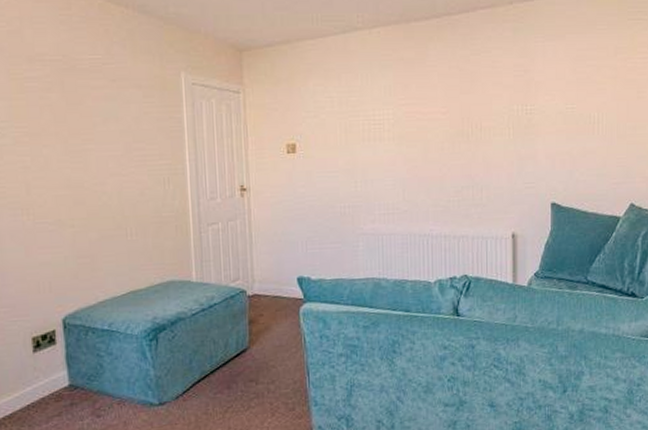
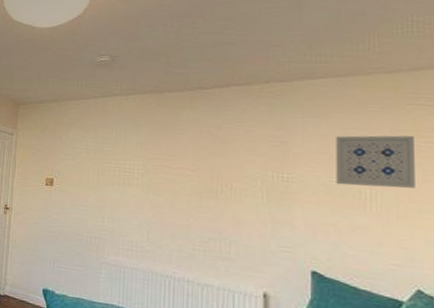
wall art: none [571,53,632,111] -> present [336,135,415,188]

